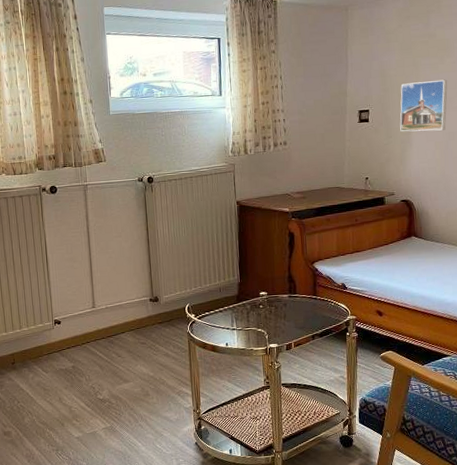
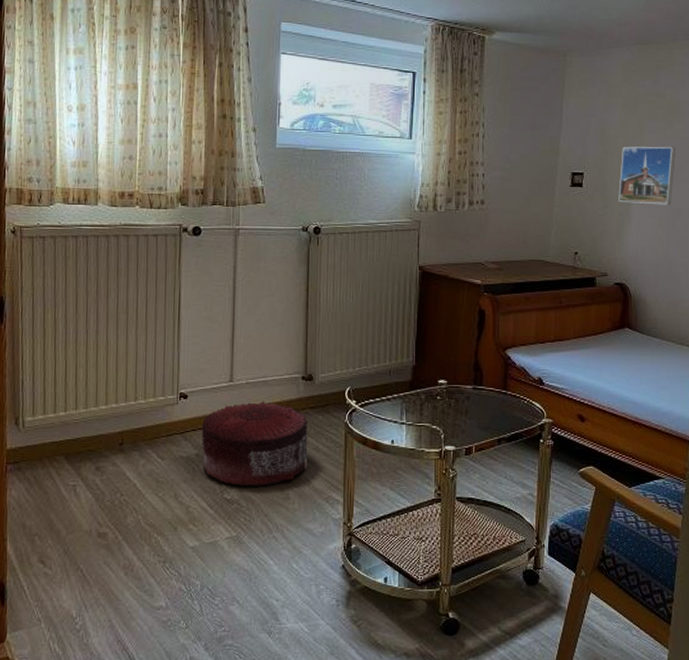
pouf: none [74,321,161,388] -> present [202,401,308,486]

